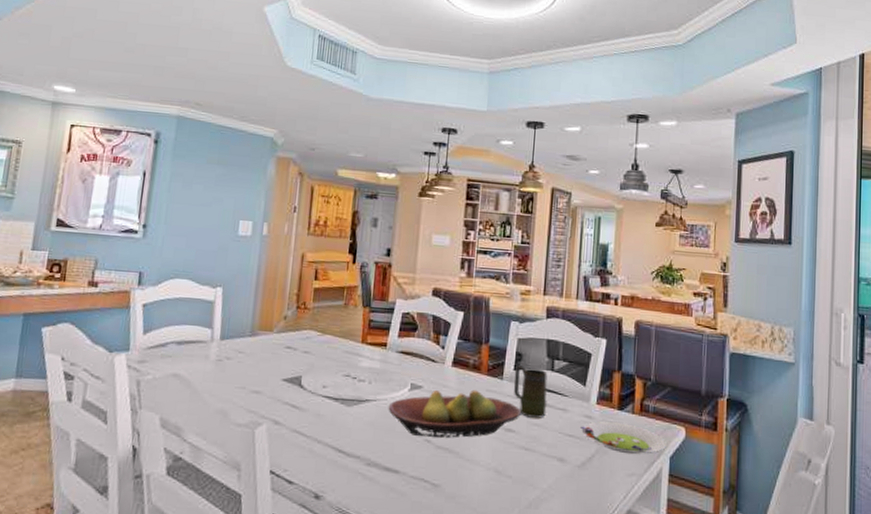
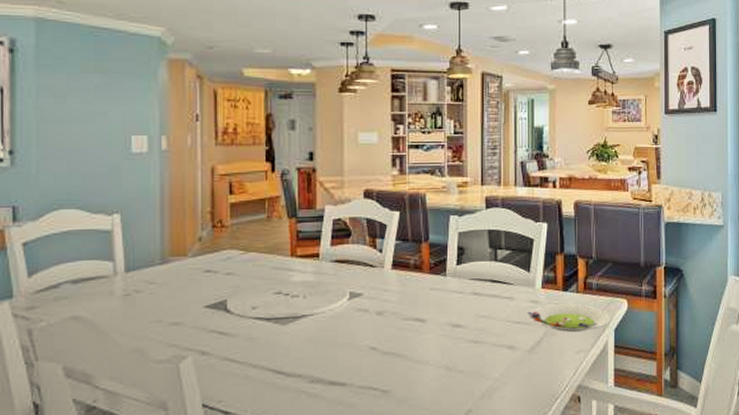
fruit bowl: present [388,389,521,439] -> none [327,290,467,346]
mug: present [514,365,548,418] -> none [457,259,493,311]

